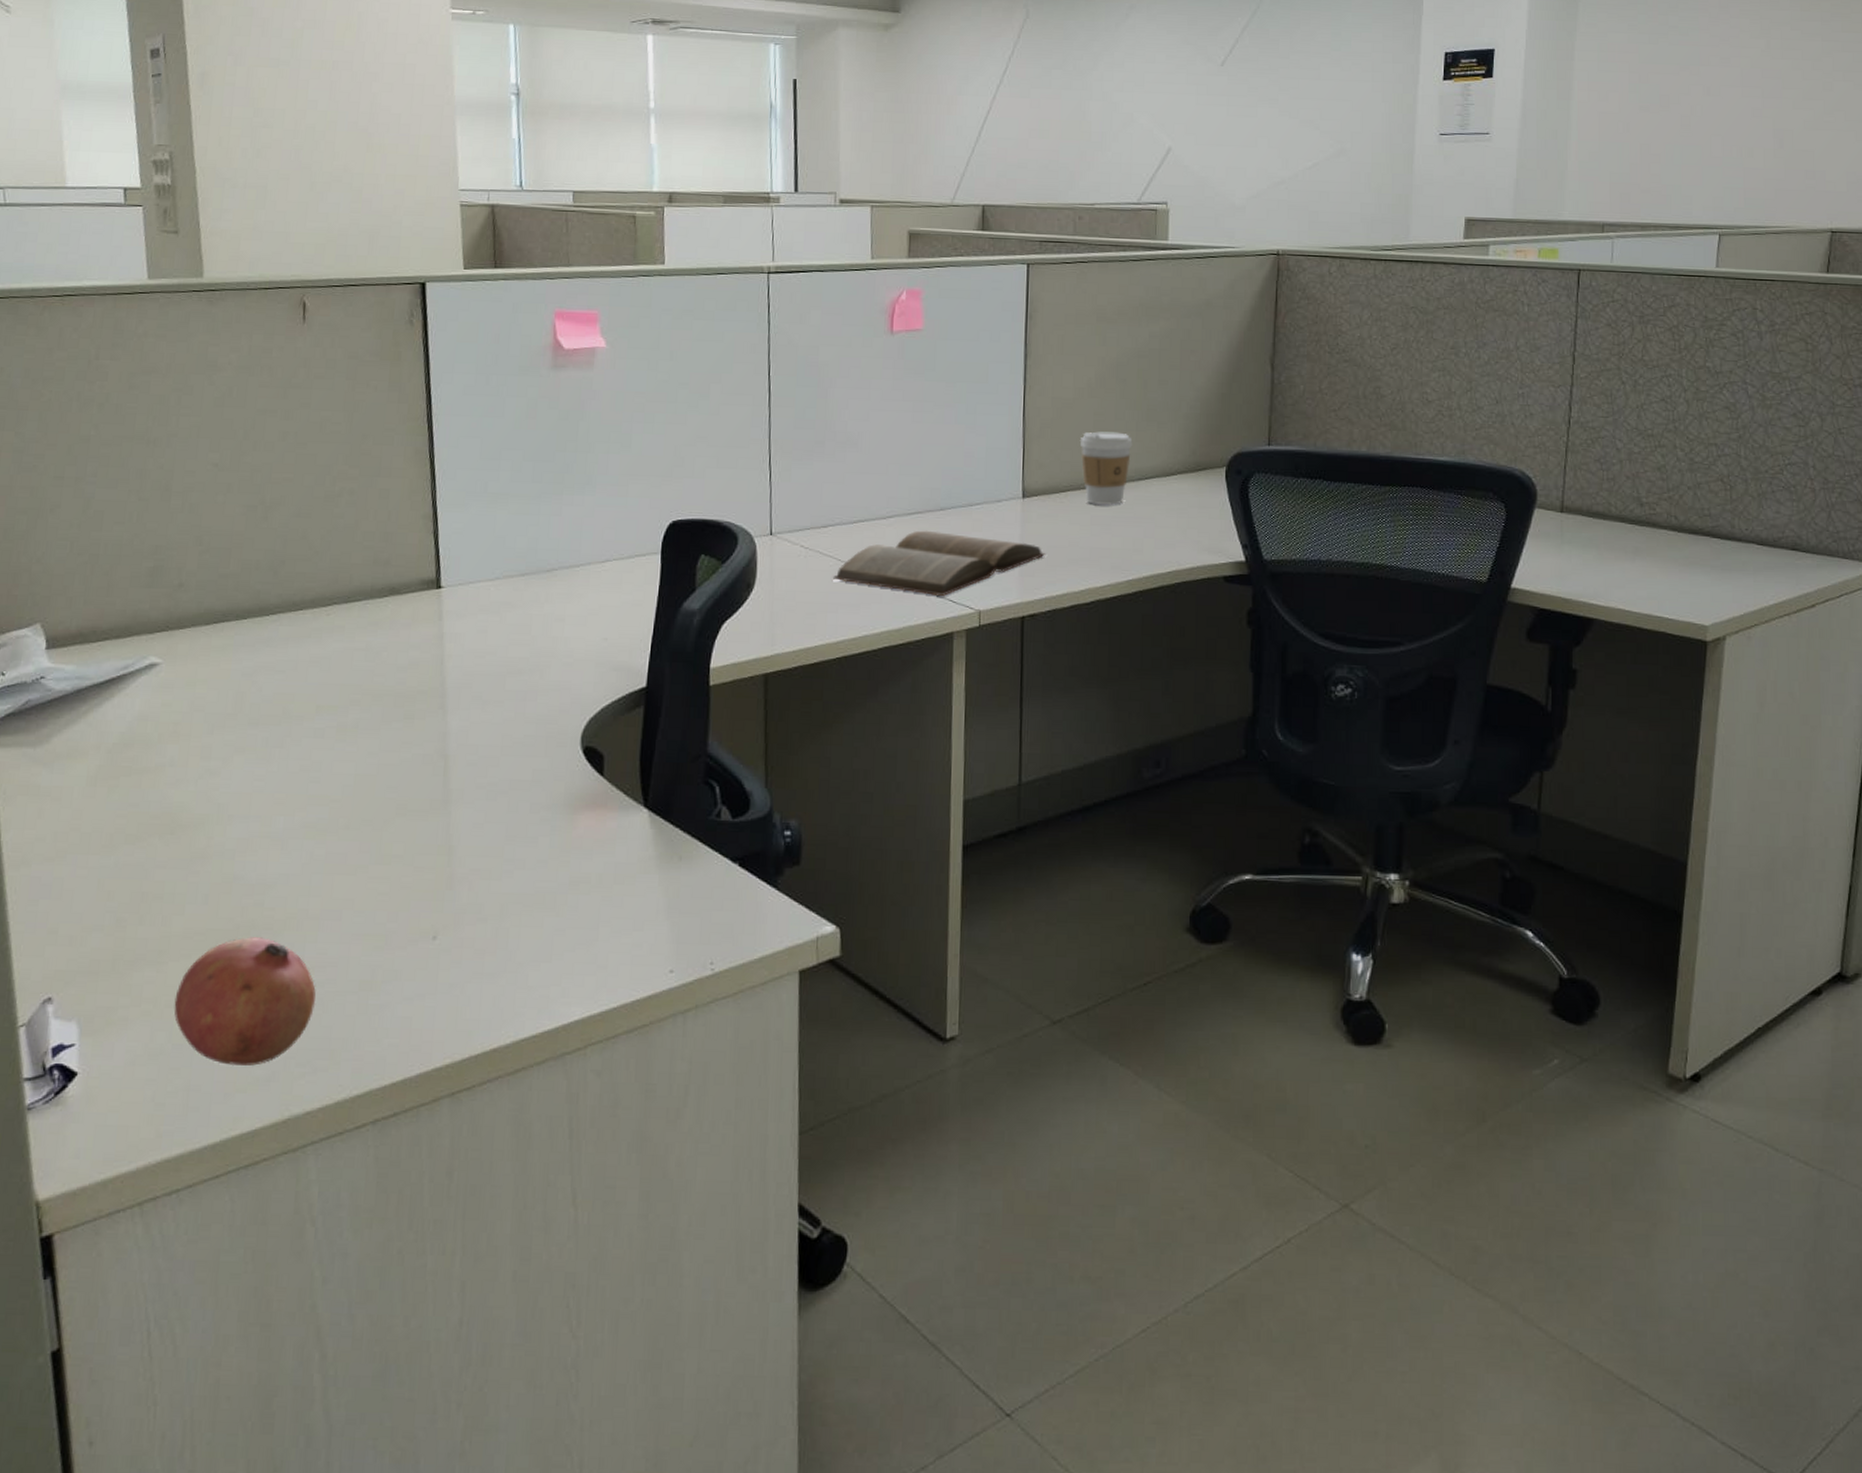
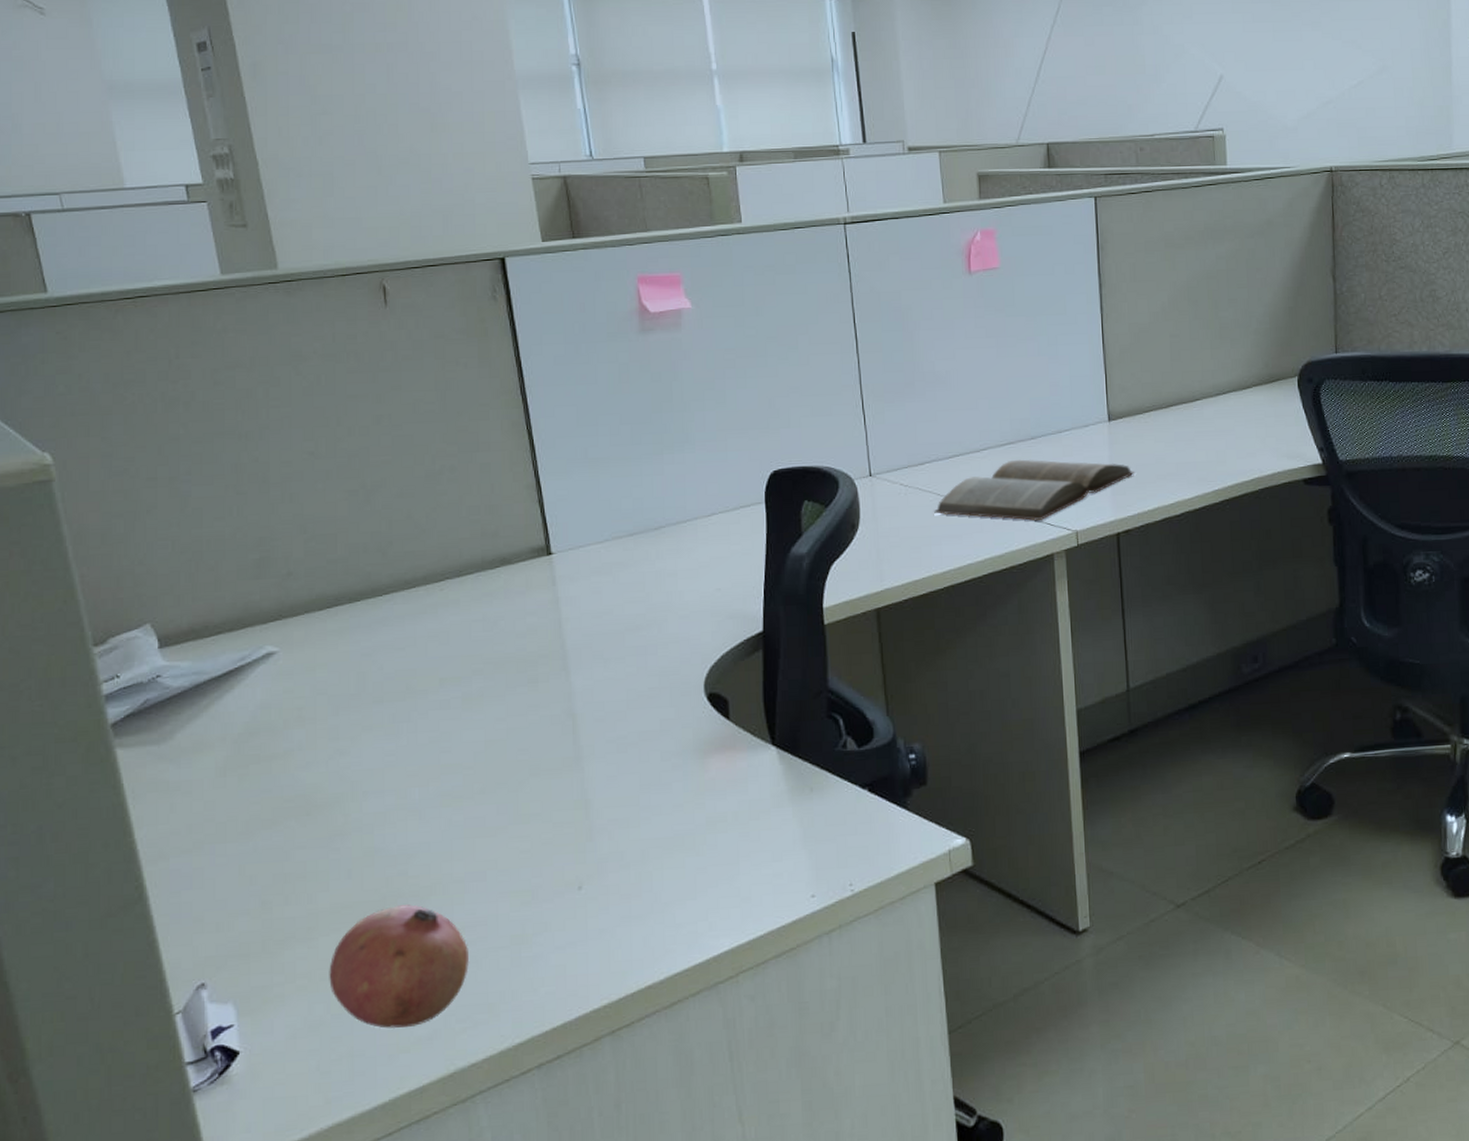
coffee cup: present [1079,431,1133,506] -> none [1158,351,1209,423]

